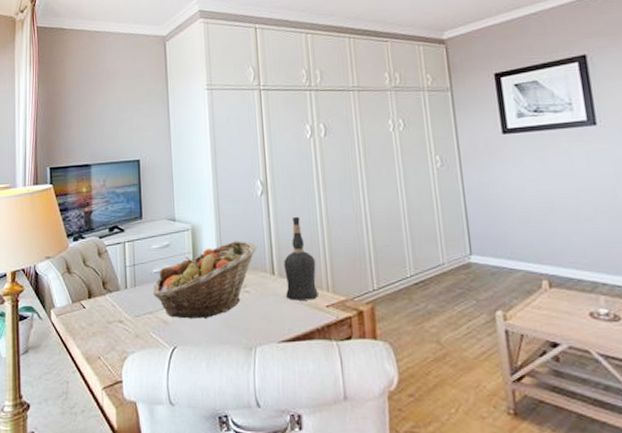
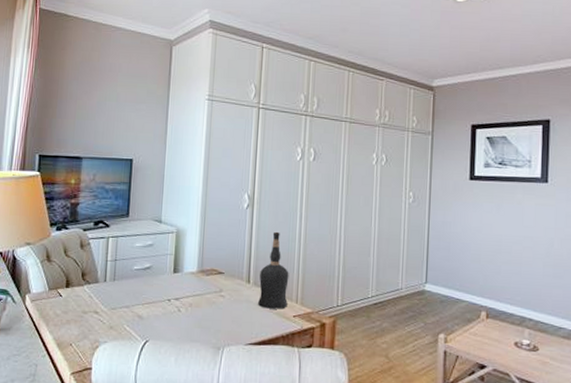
fruit basket: present [153,240,257,319] -> none [132,248,237,317]

